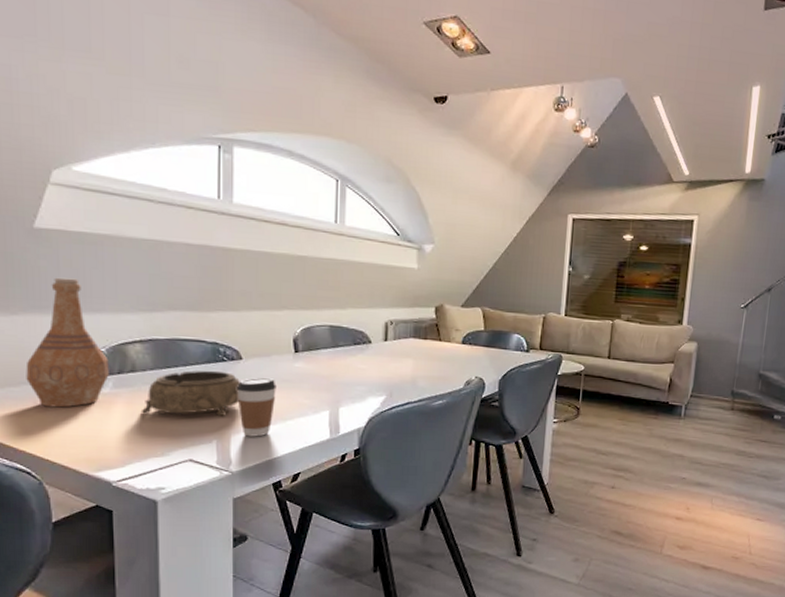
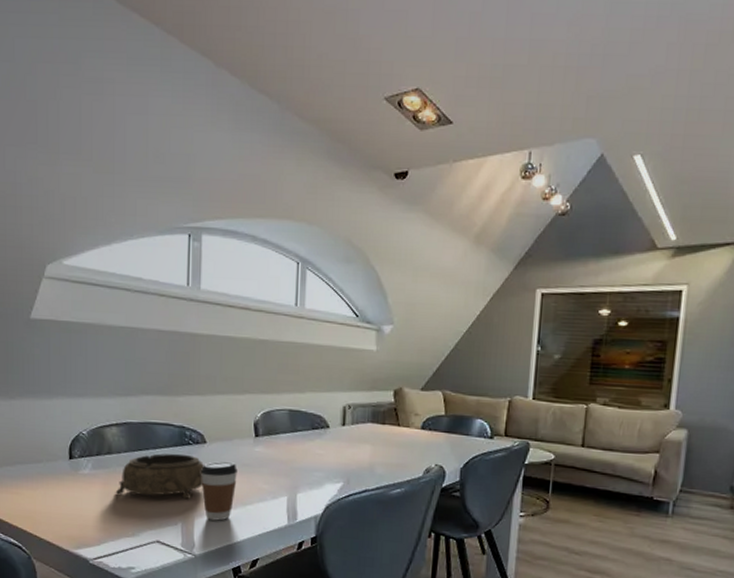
vase: present [25,277,109,408] -> none [20,364,89,487]

